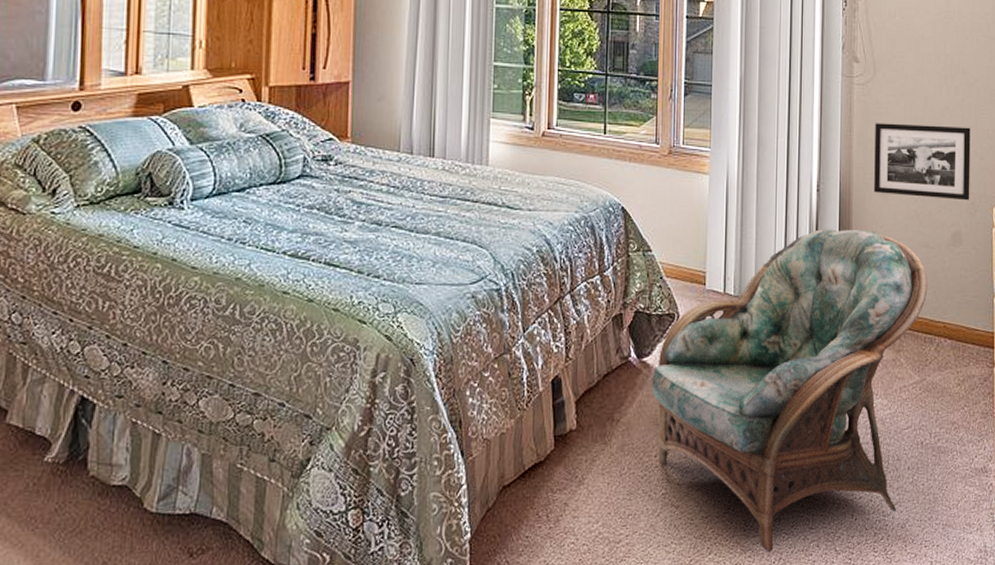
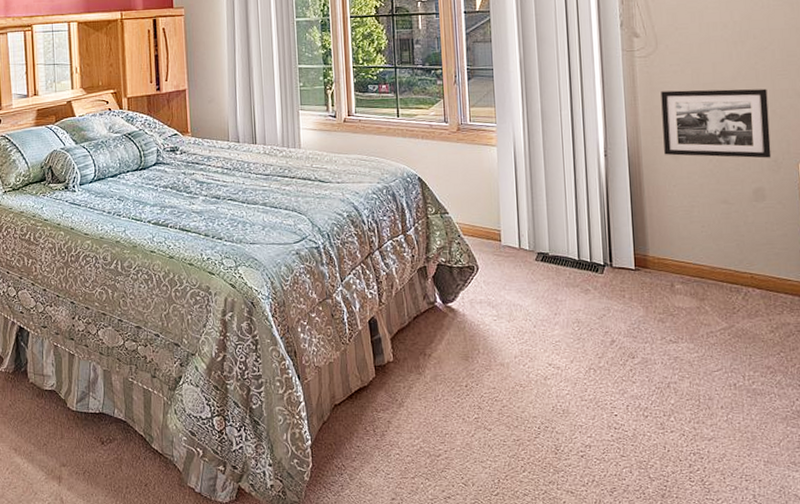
armchair: present [651,229,928,552] -> none [457,189,730,474]

